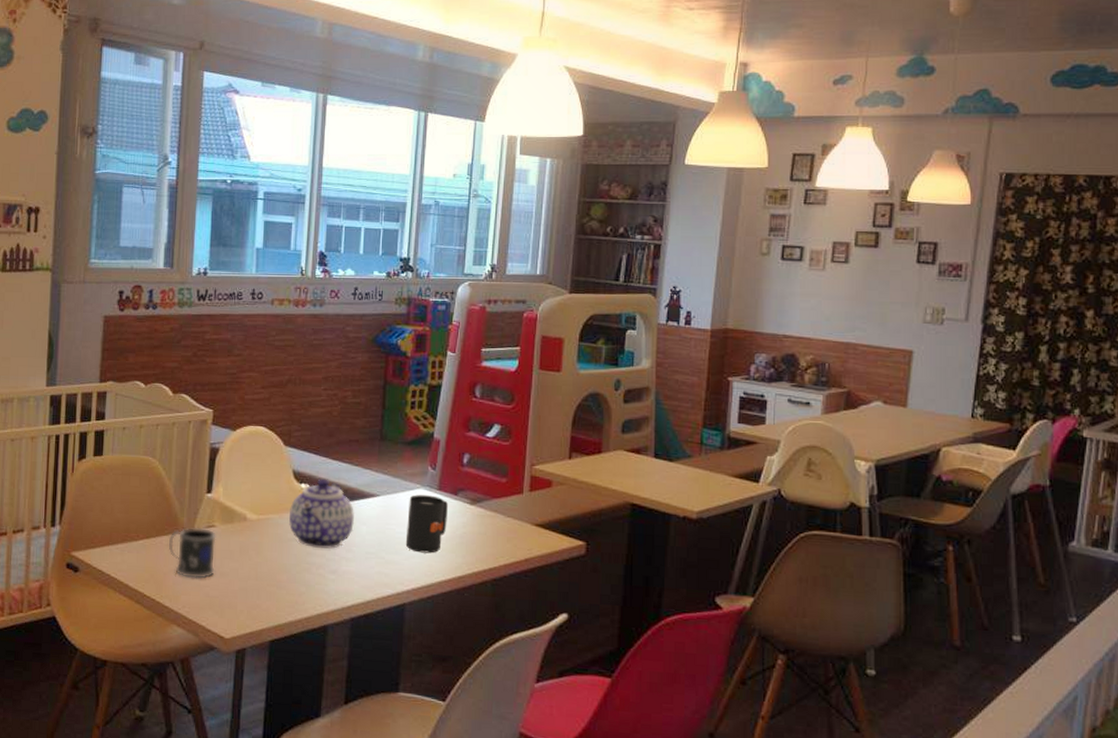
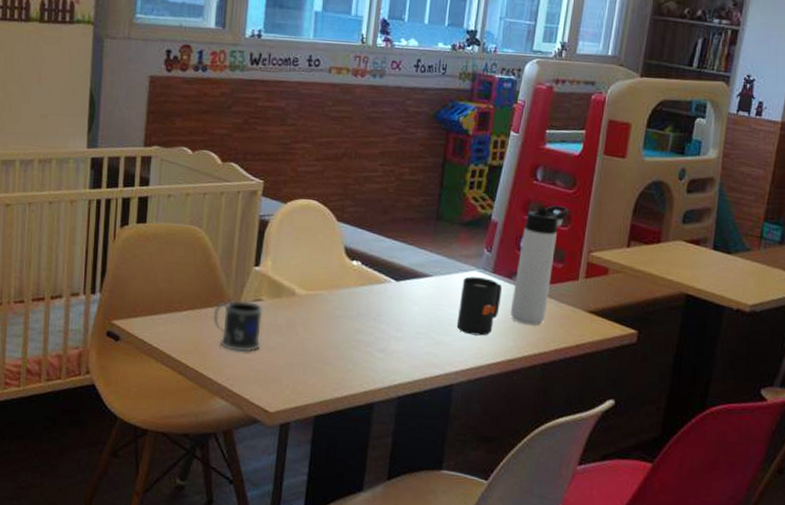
teapot: present [289,478,354,549] -> none [339,256,406,327]
thermos bottle: none [457,421,508,540] -> present [510,205,568,325]

